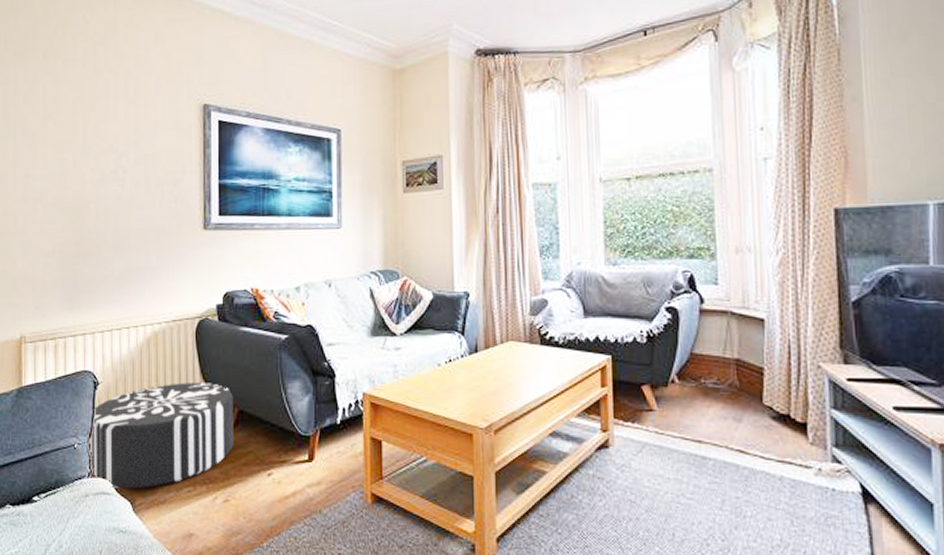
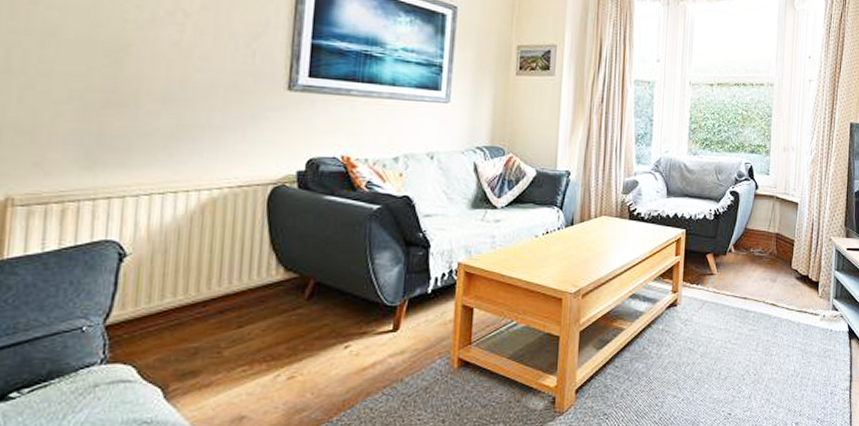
pouf: present [88,382,234,490] -> none [102,254,310,375]

